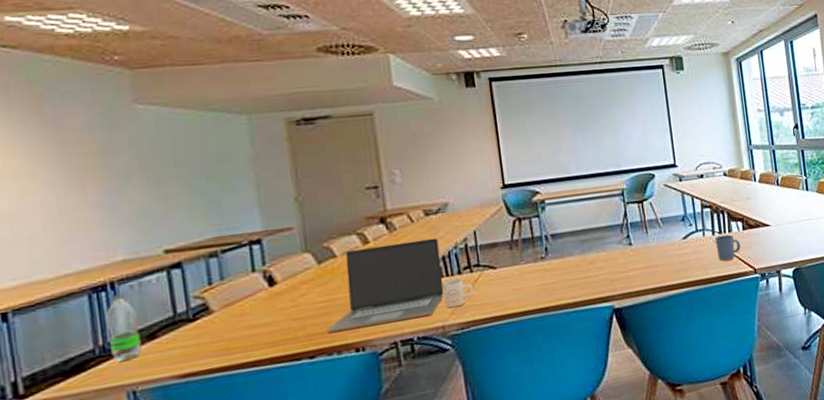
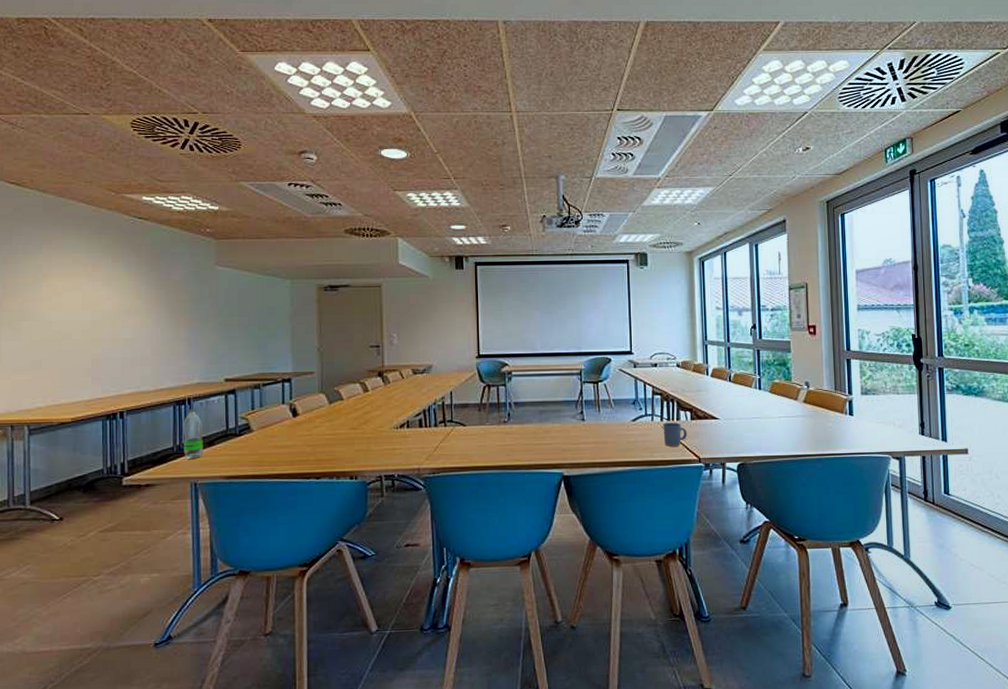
laptop: present [327,238,444,334] -> none [331,393,422,461]
mug: present [442,279,474,309] -> none [421,431,446,454]

